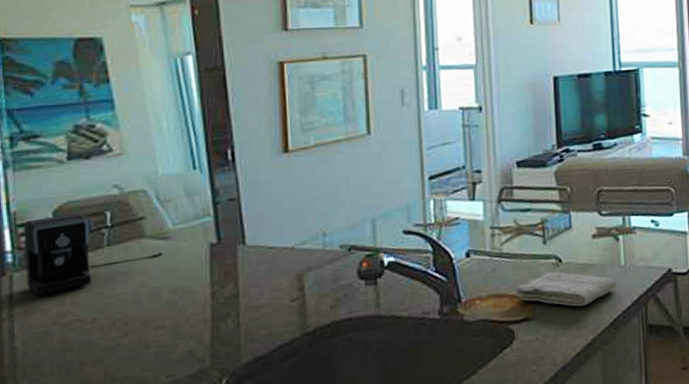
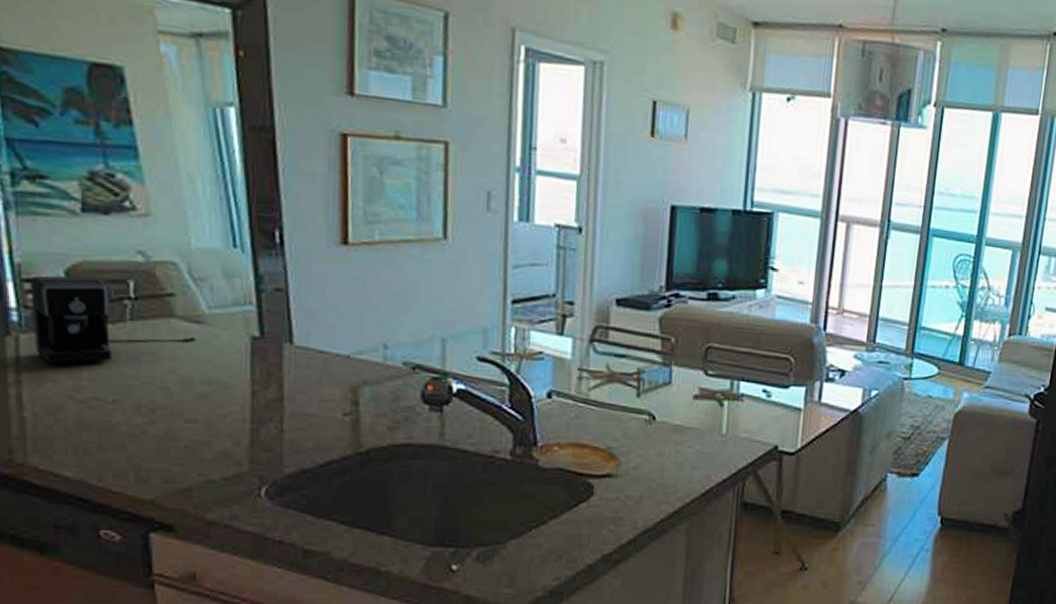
washcloth: present [514,271,617,307] -> none [598,428,715,471]

